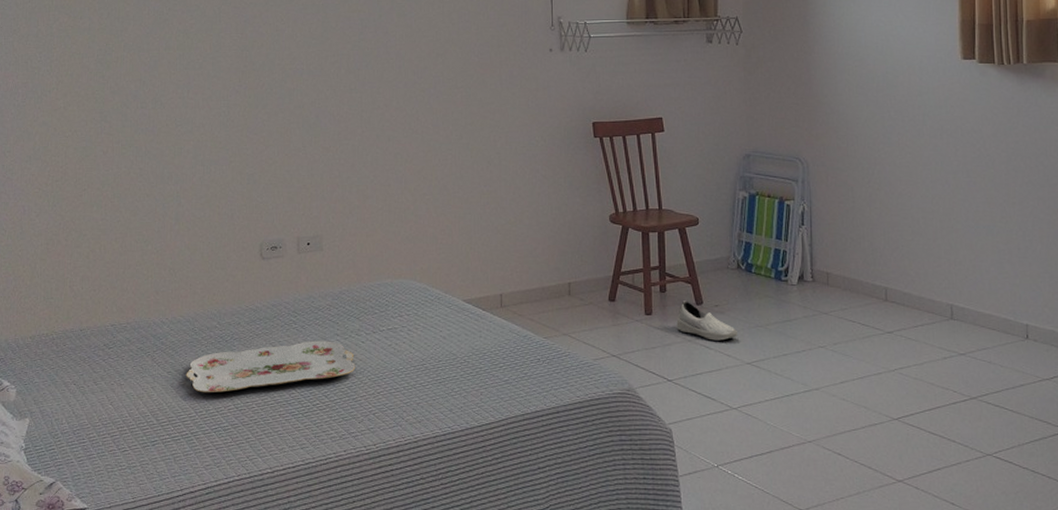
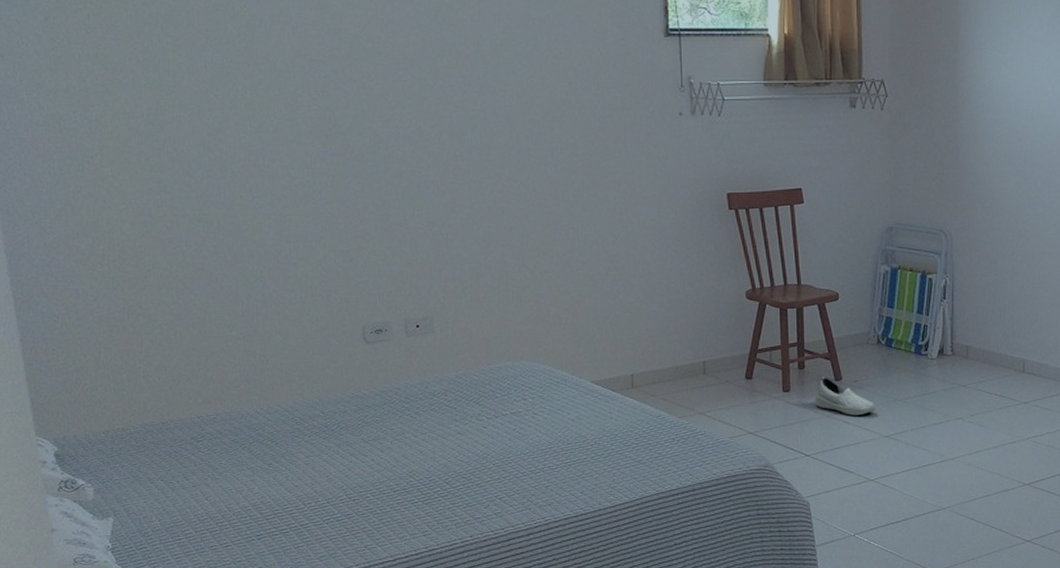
serving tray: present [186,340,356,393] -> none [289,427,478,484]

